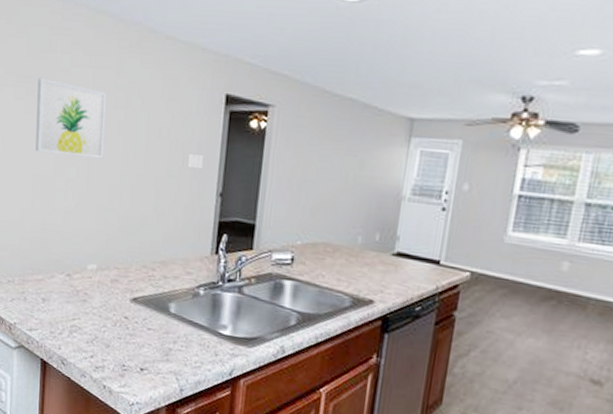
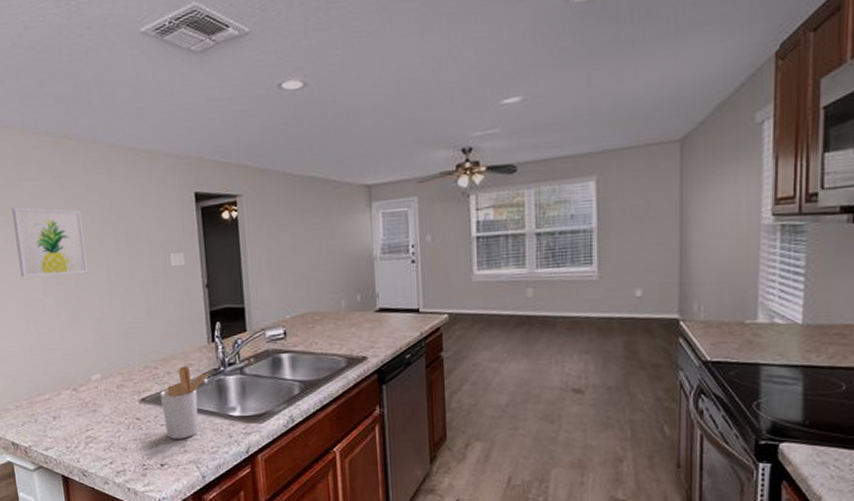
utensil holder: none [152,272,211,348] -> present [159,366,213,439]

